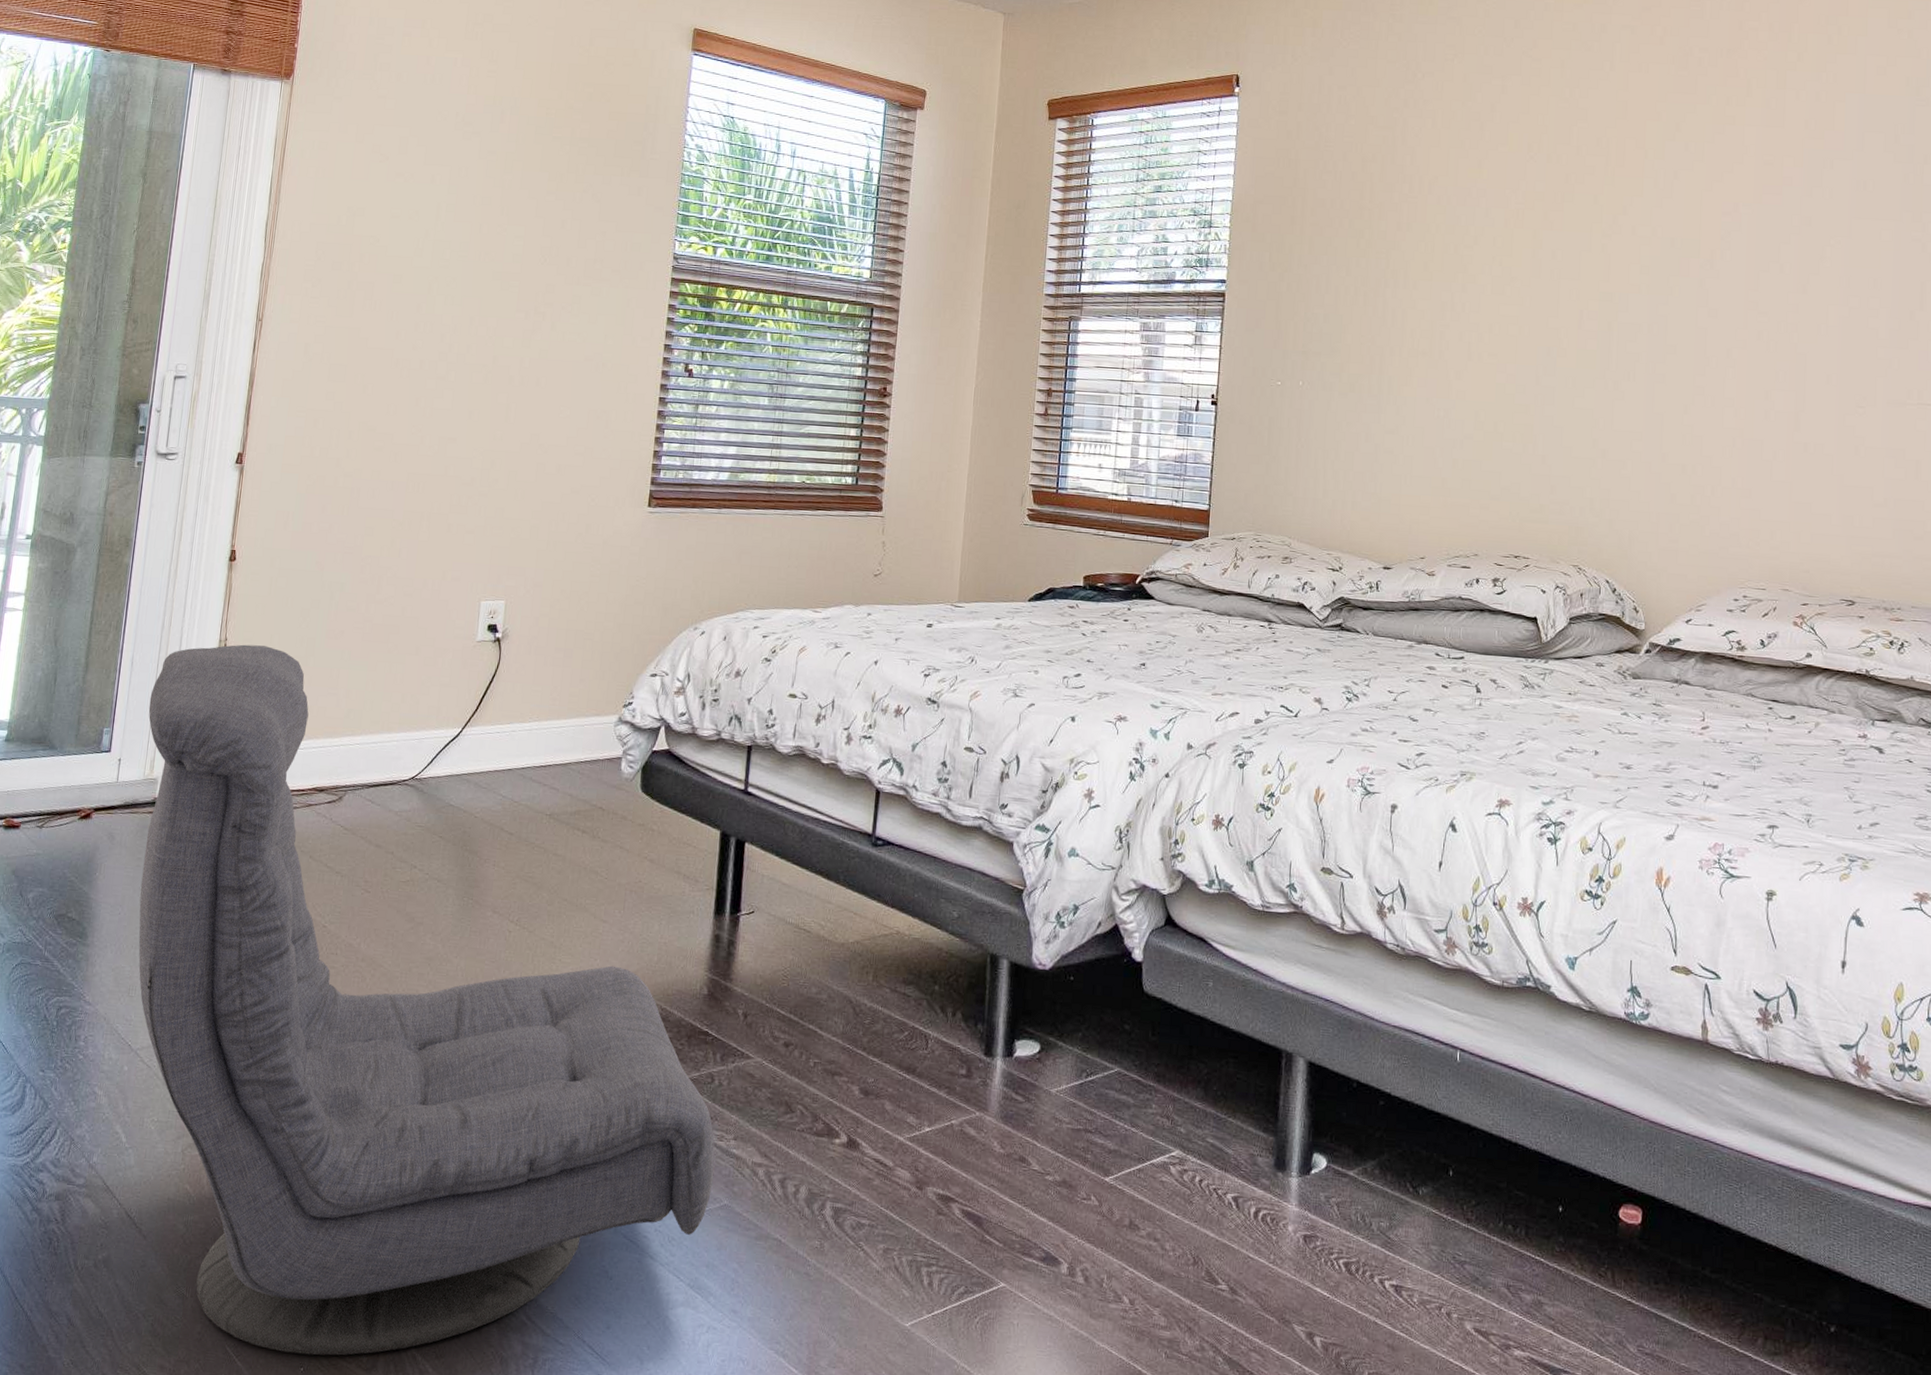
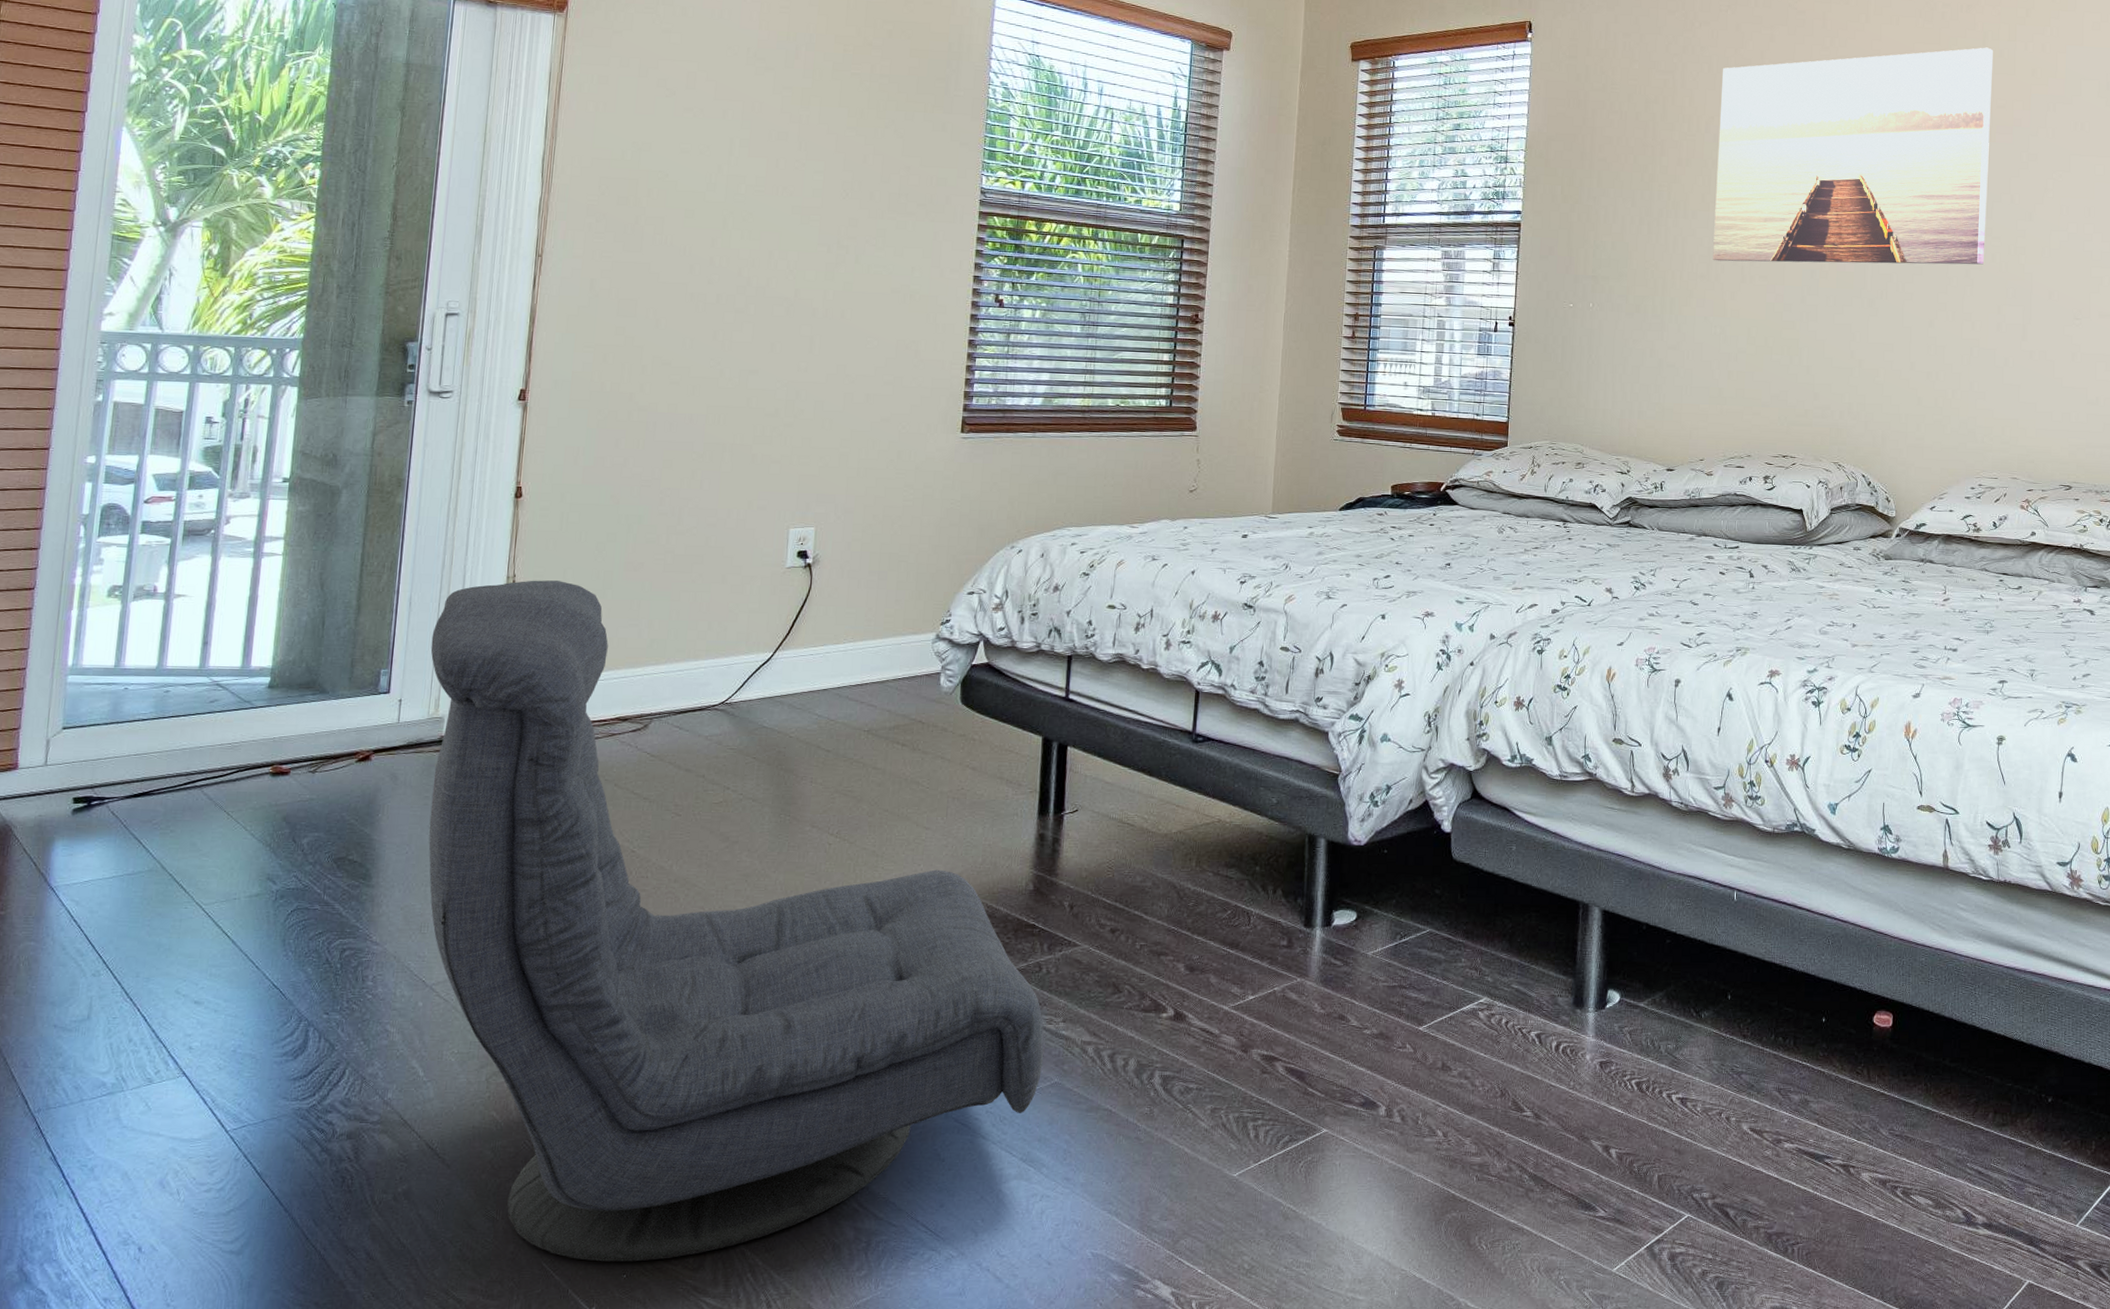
wall art: none [1436,96,1760,344] -> present [1713,47,1994,265]

